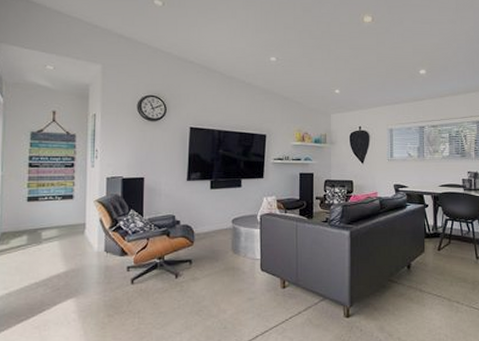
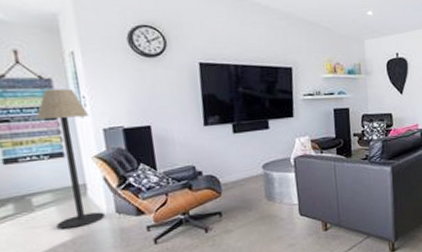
floor lamp: none [56,143,98,263] -> present [36,88,105,230]

